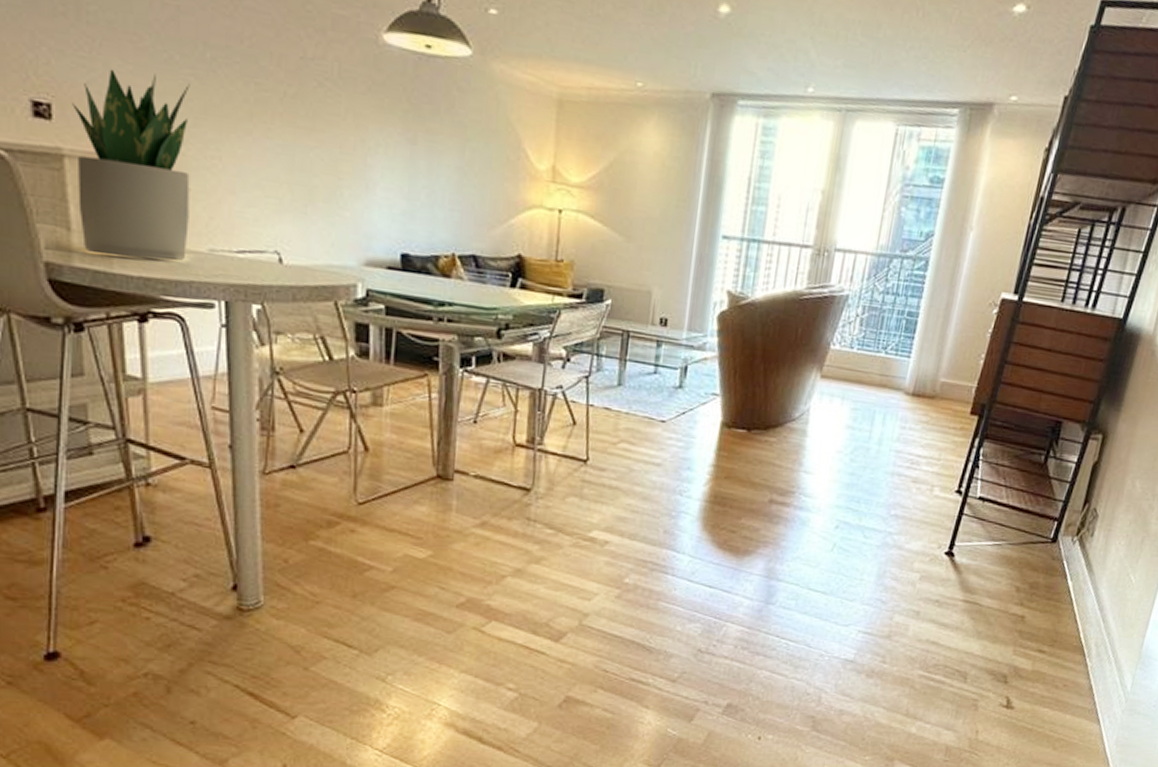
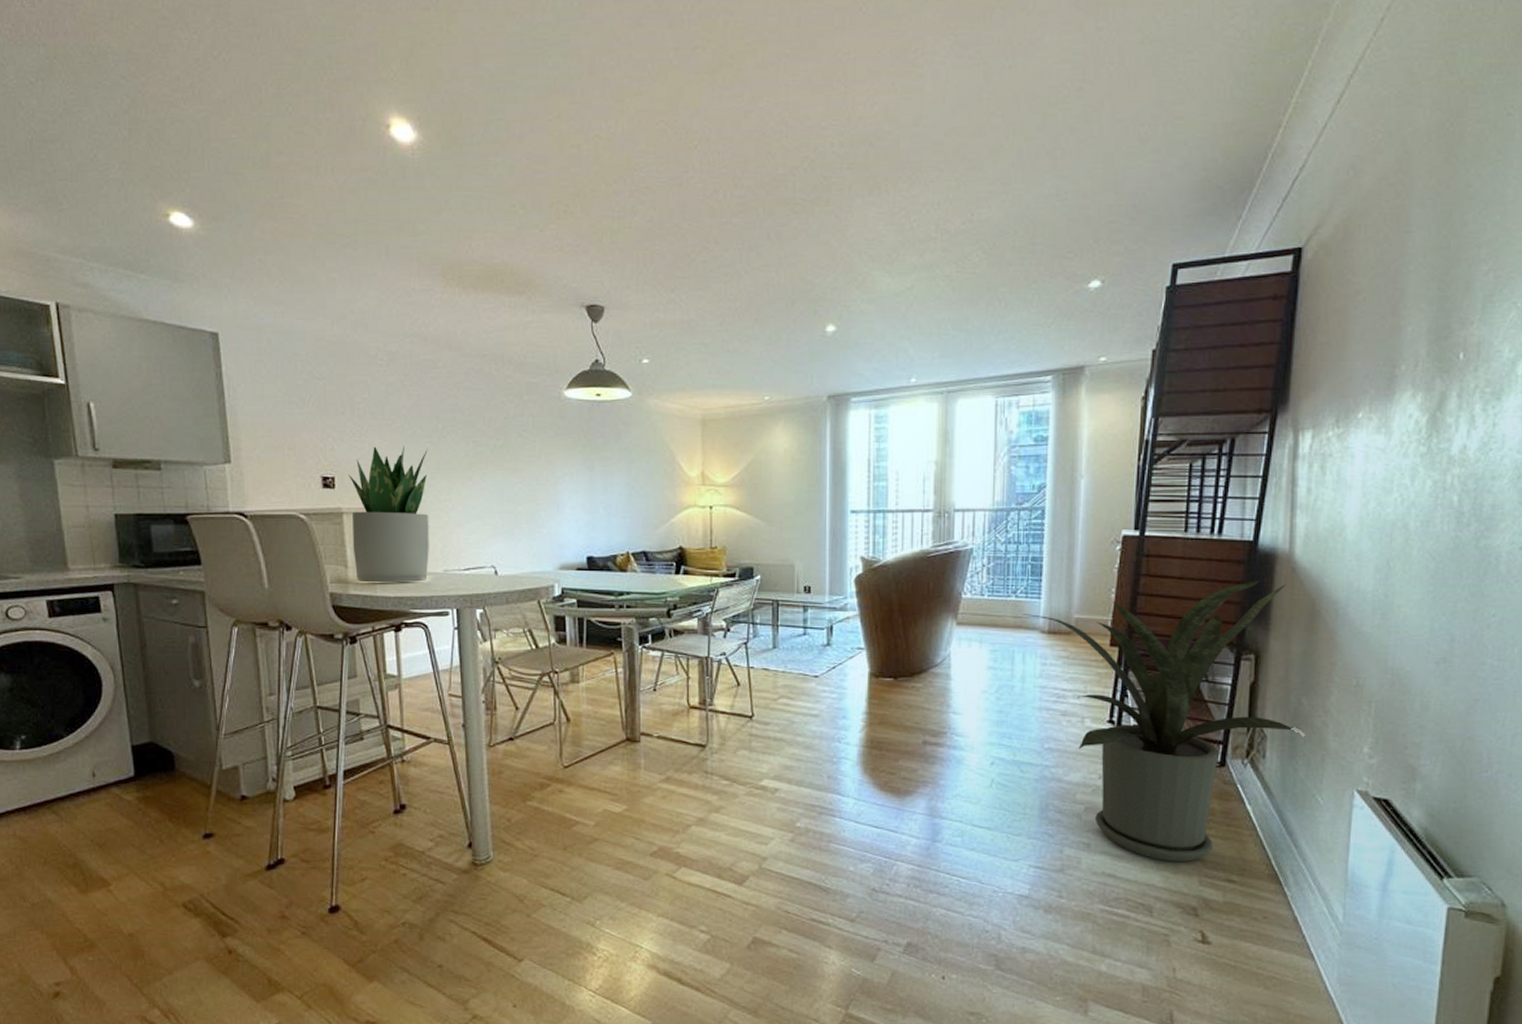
house plant: none [889,360,1144,633] -> present [1022,581,1294,863]

